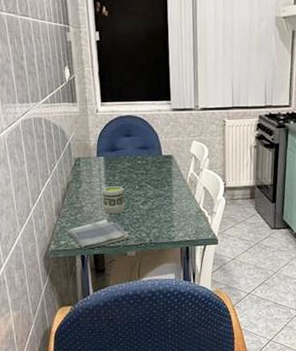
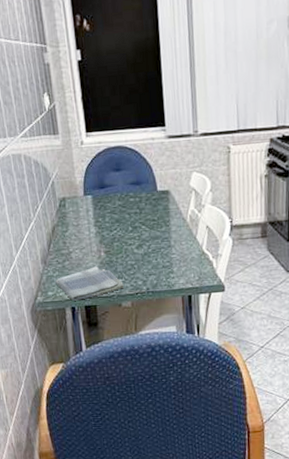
cup: present [102,186,127,215] -> none [91,228,119,261]

